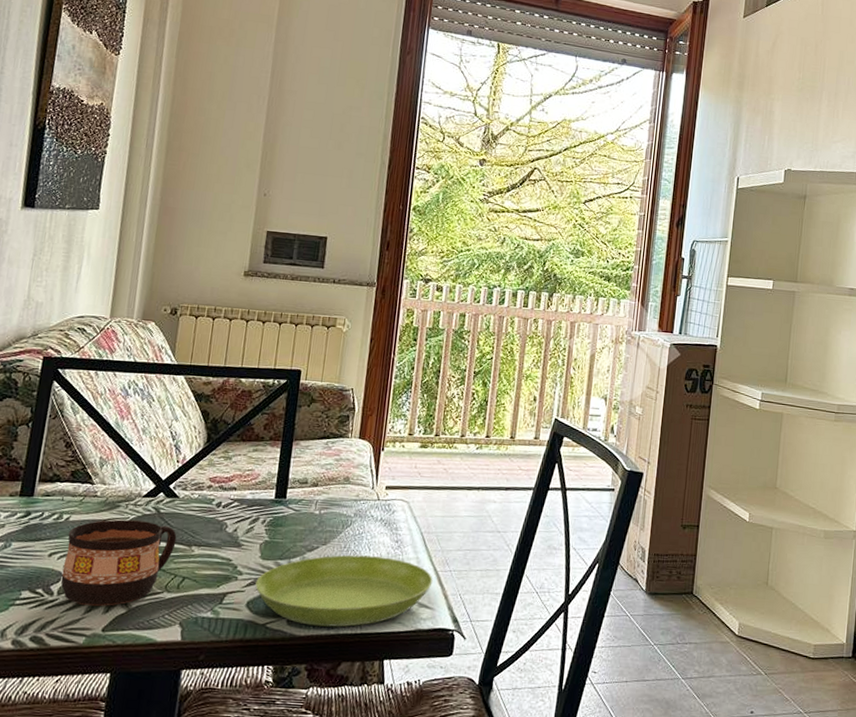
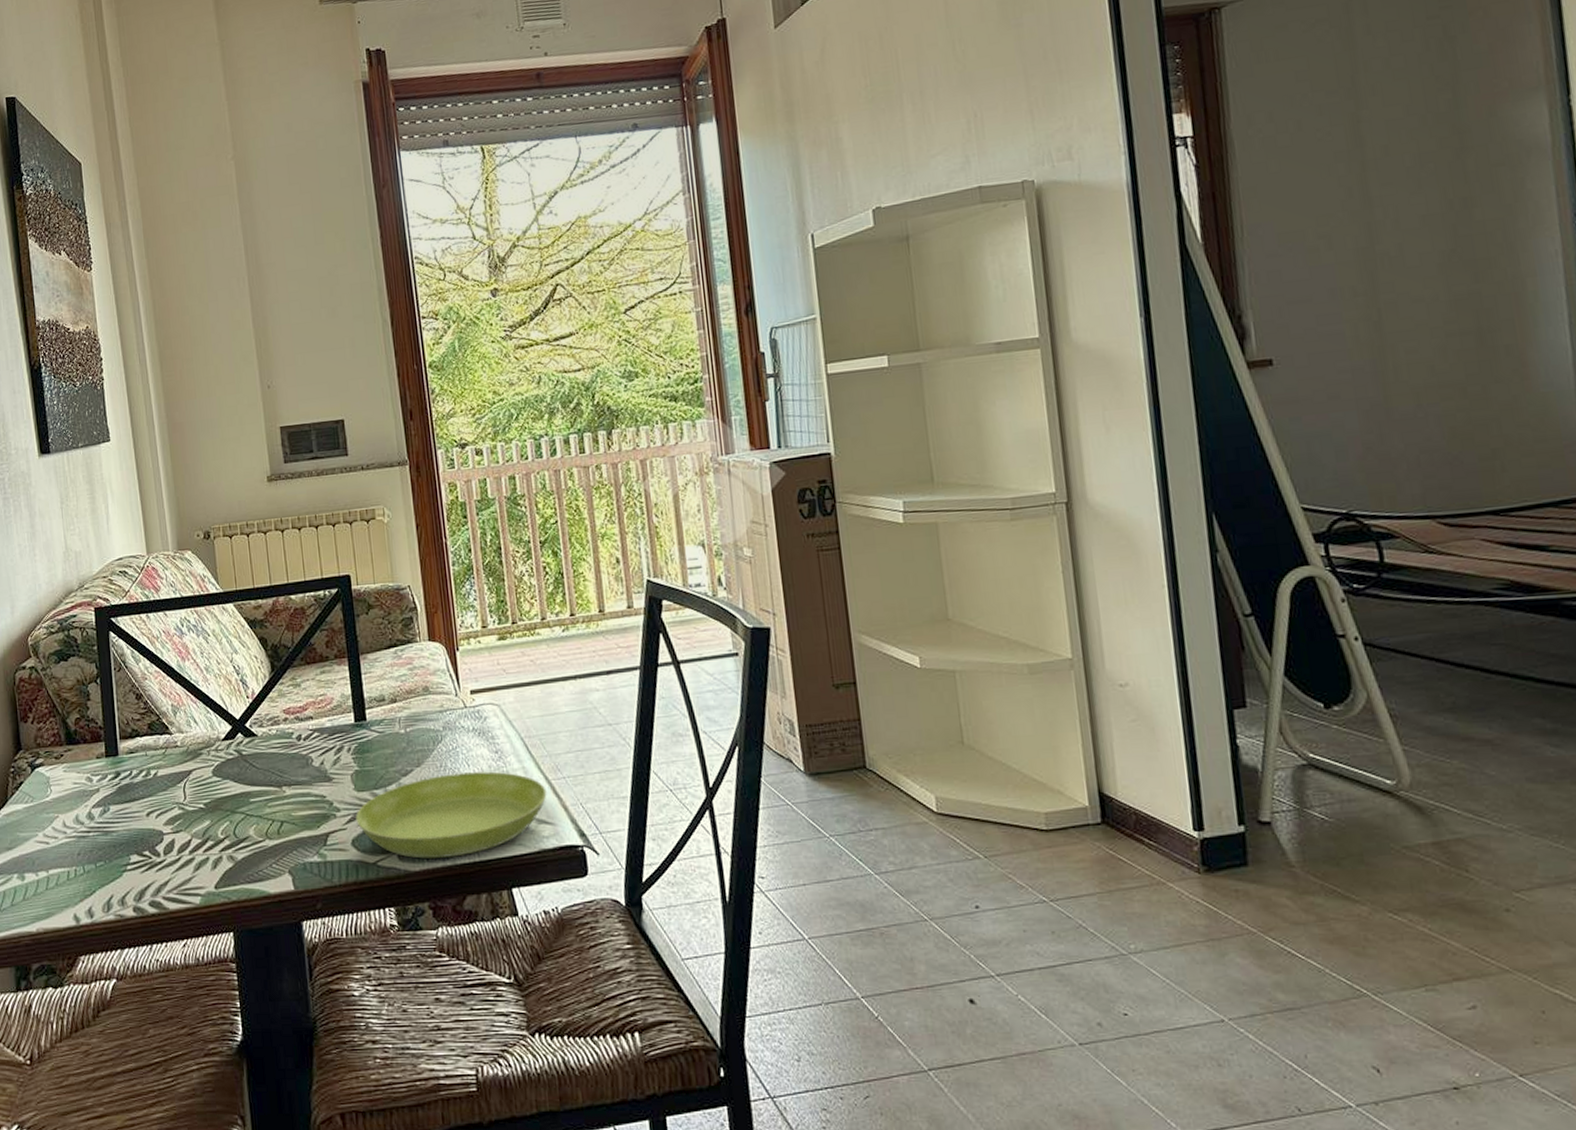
cup: present [60,519,177,607] -> none [159,766,266,864]

